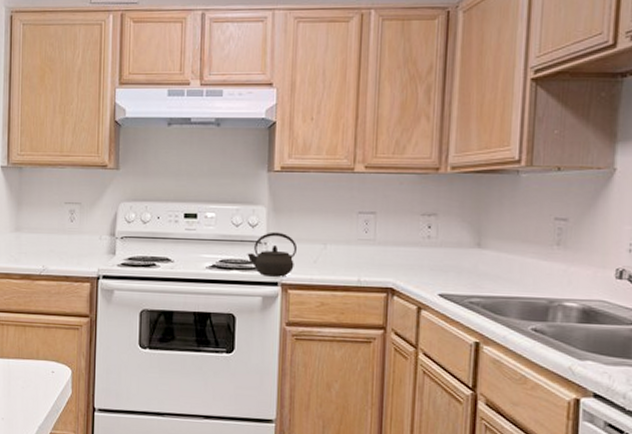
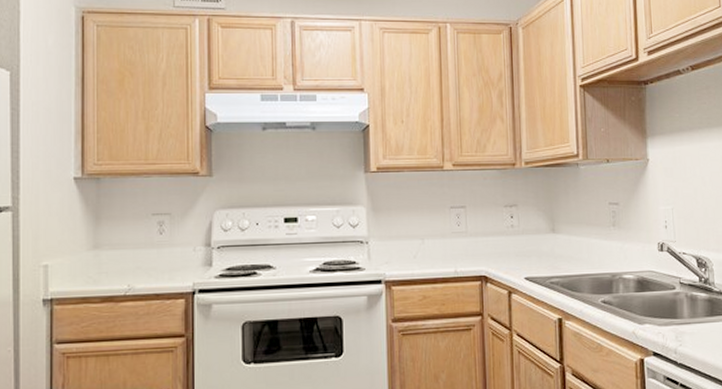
kettle: present [247,232,298,278] -> none [350,230,398,276]

